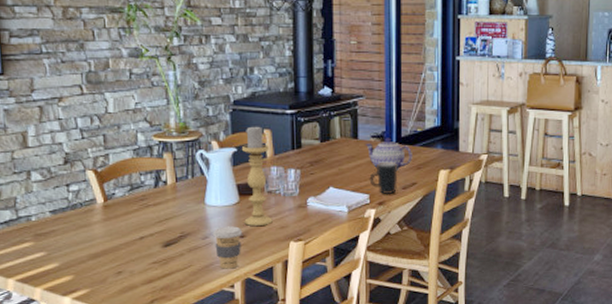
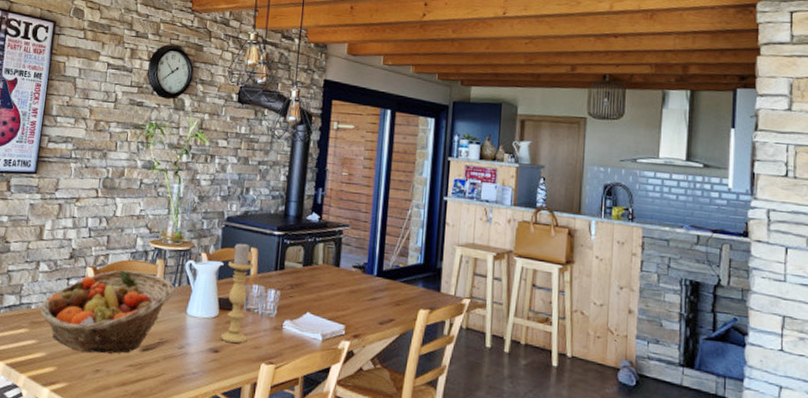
fruit basket: none [42,168,189,256] -> present [39,269,175,354]
coffee cup: present [212,226,242,269] -> none [188,338,217,384]
teapot: present [365,138,412,170] -> none [345,269,393,304]
mug: present [369,161,398,195] -> none [346,293,376,329]

